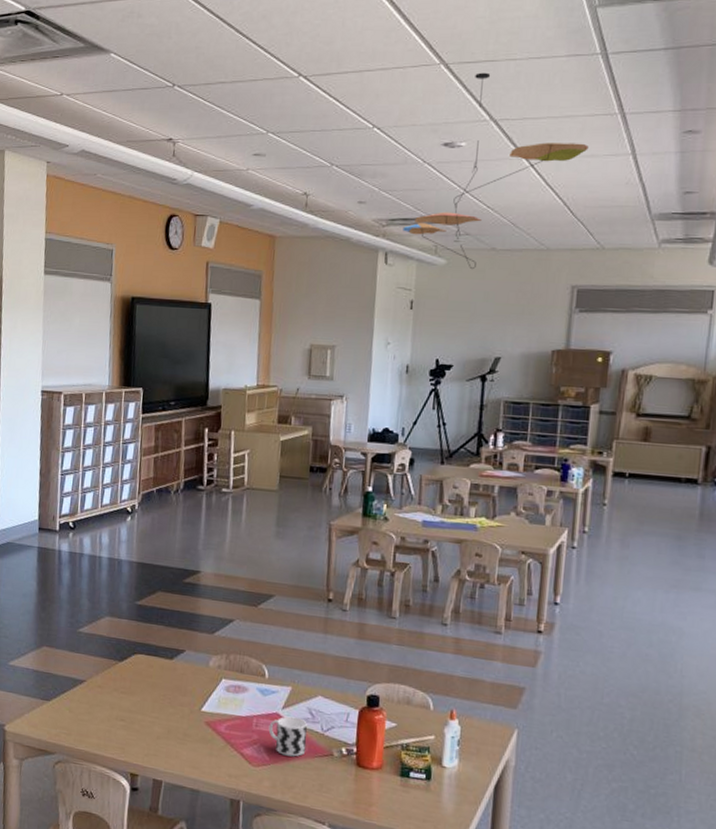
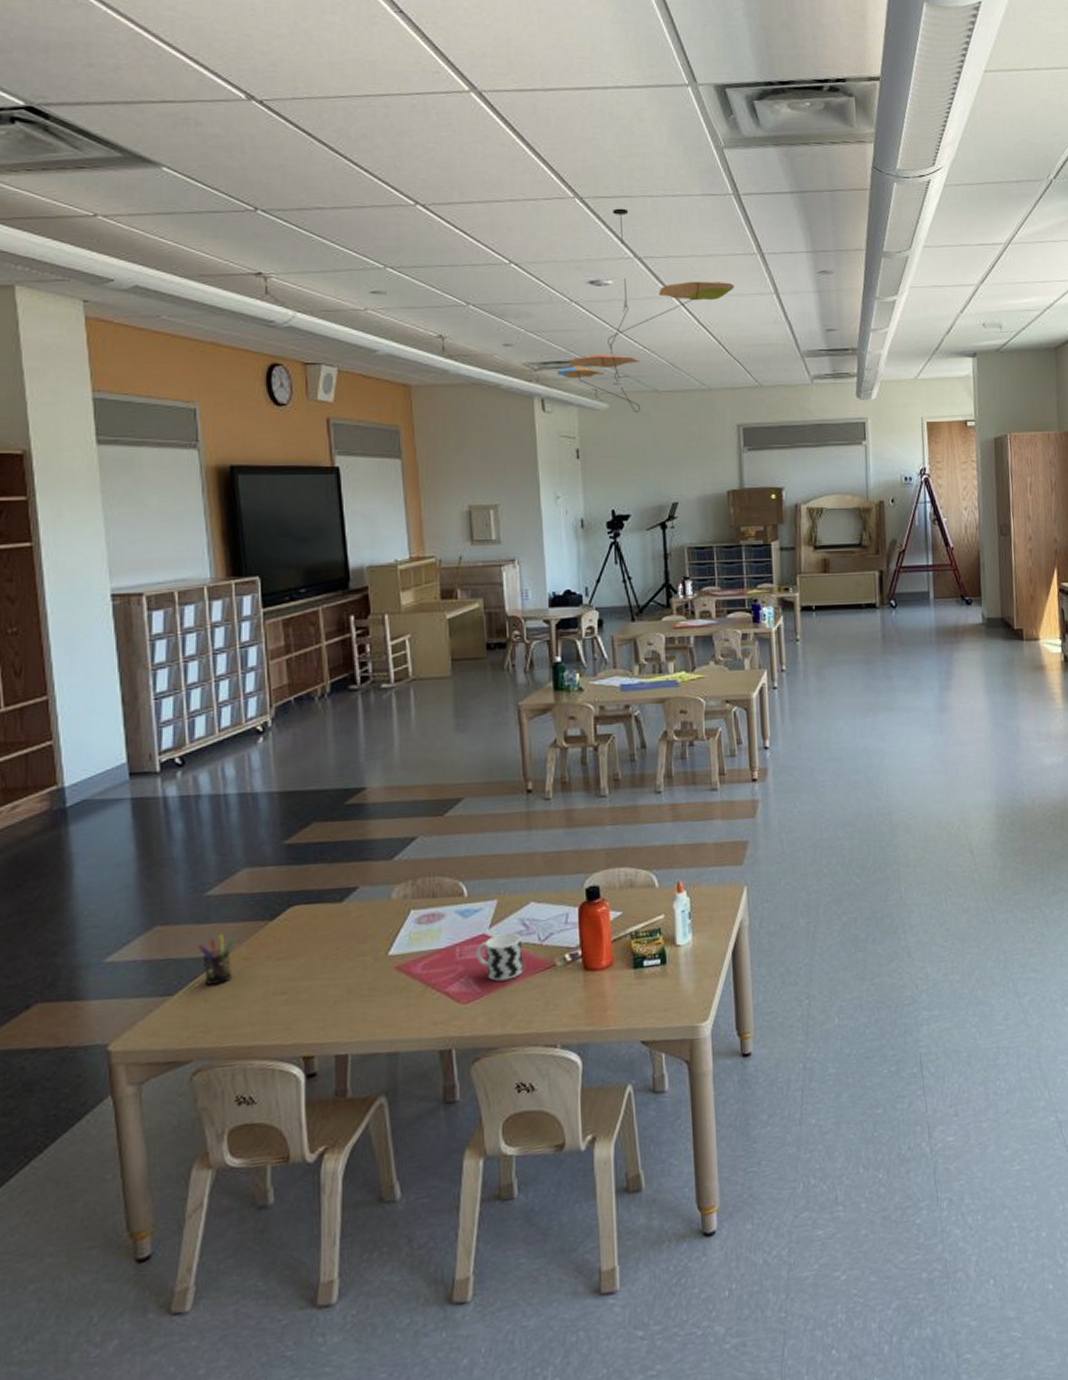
pen holder: none [69,662,94,701] -> present [198,933,235,985]

